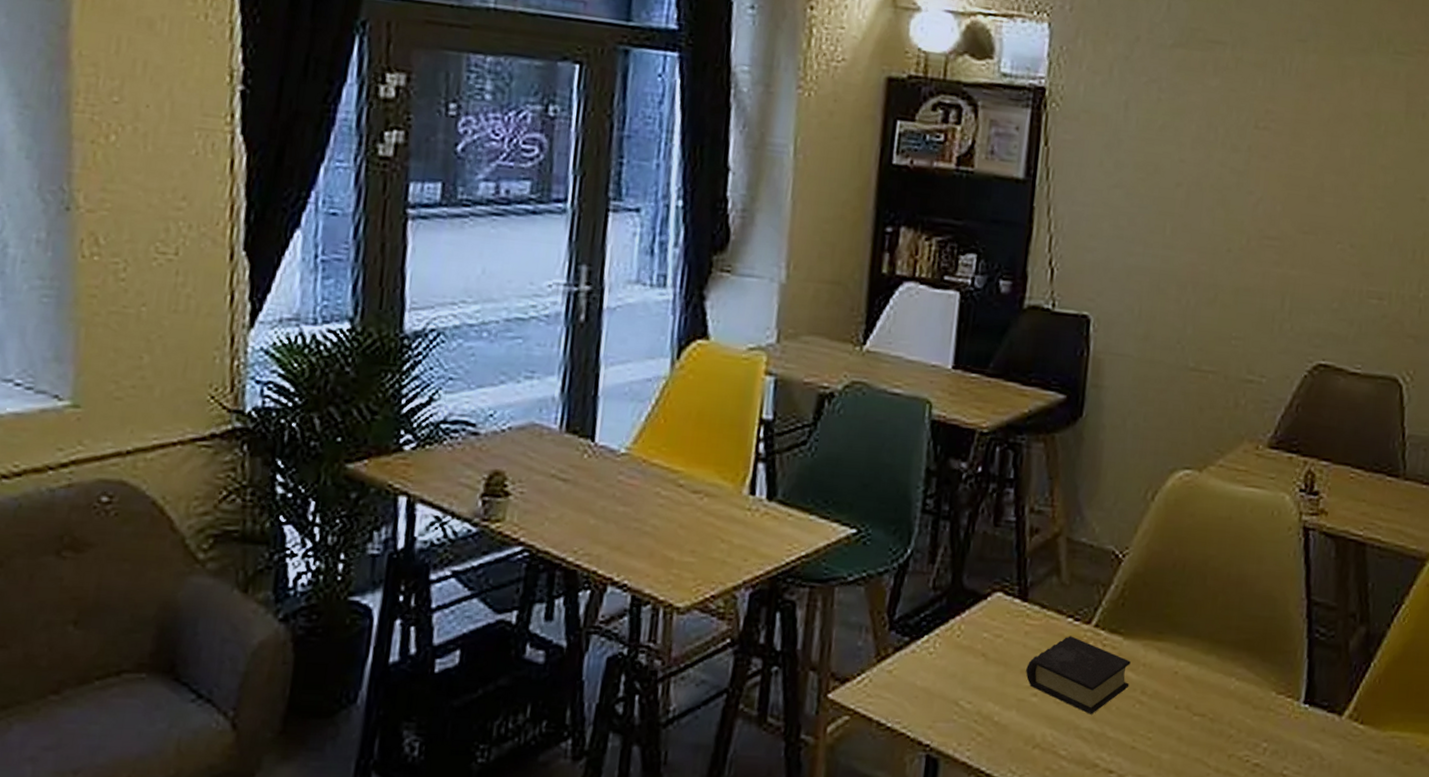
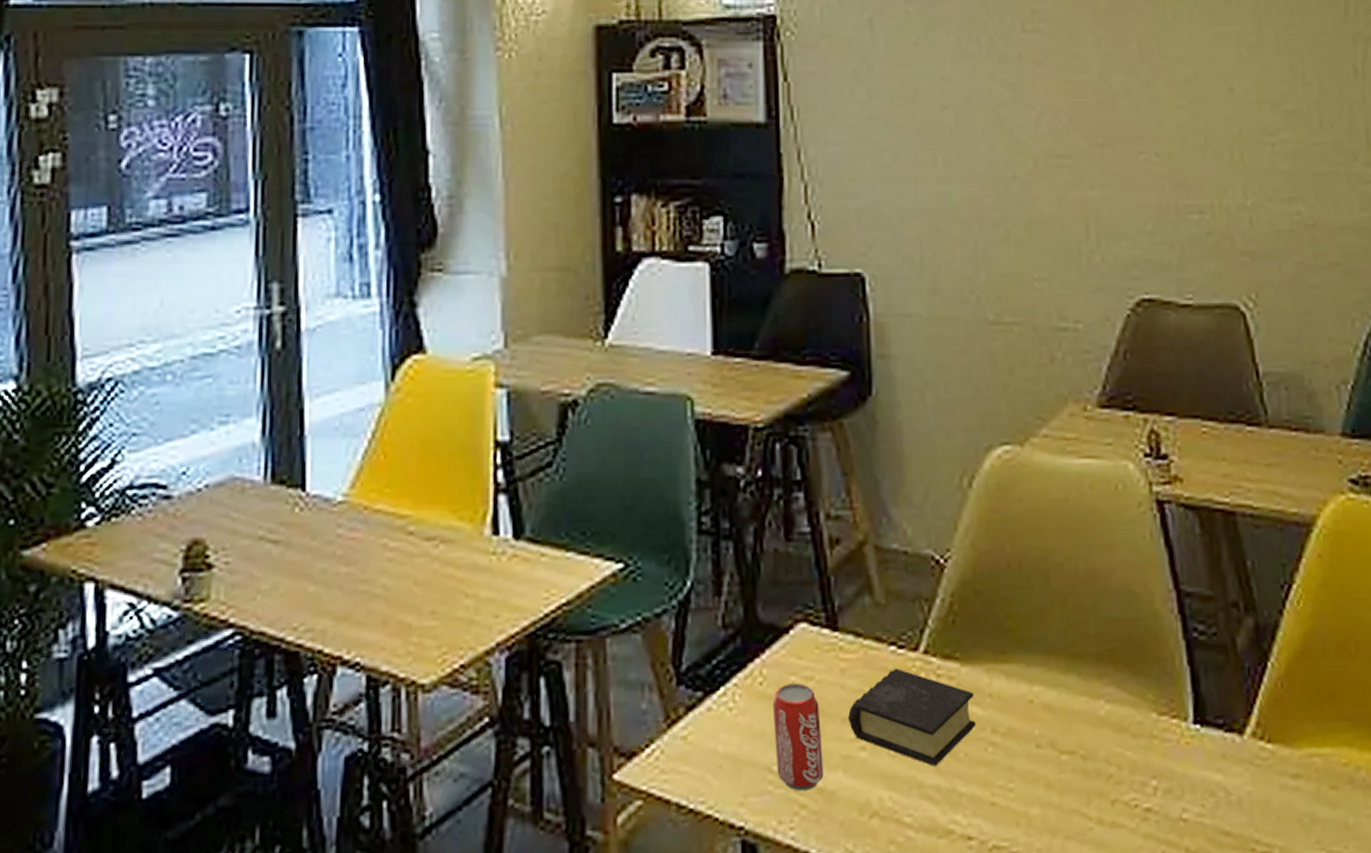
beverage can: none [962,639,1004,723] -> present [772,684,824,791]

